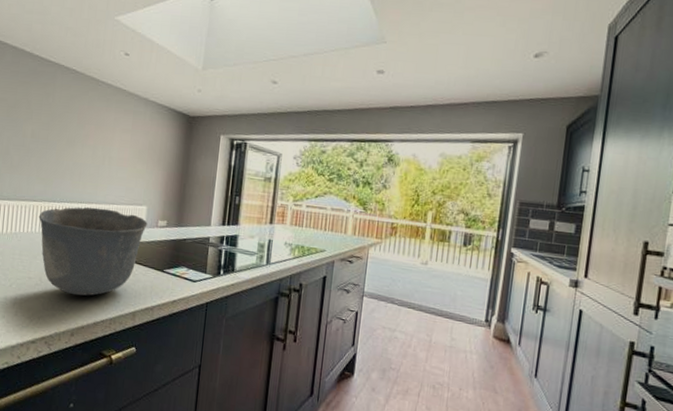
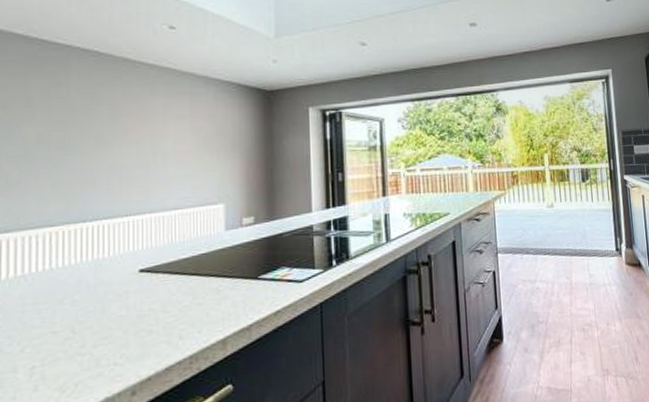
cup: present [38,207,148,296] -> none [61,216,228,340]

